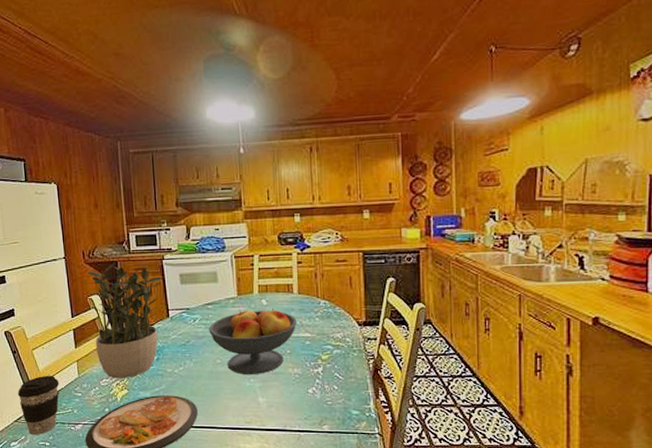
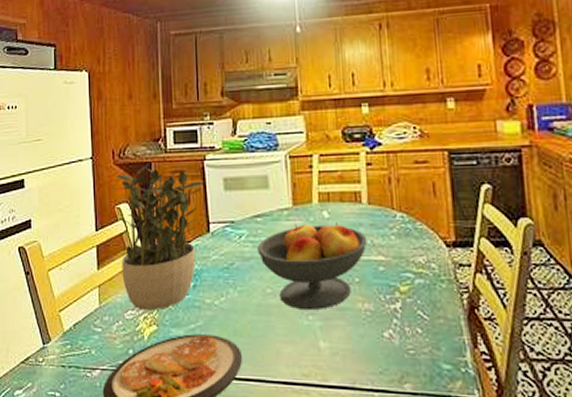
coffee cup: present [17,375,60,435] -> none [27,303,77,382]

